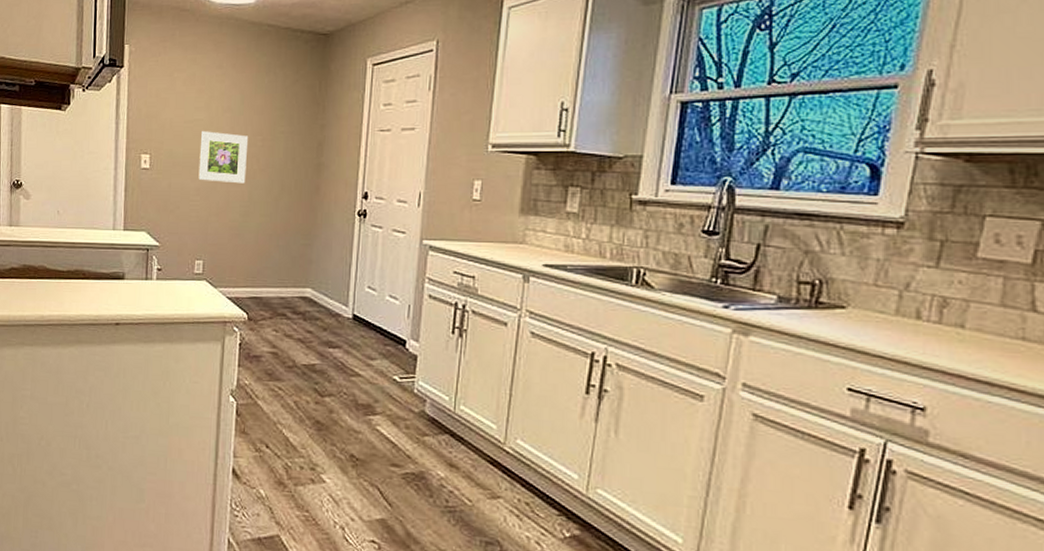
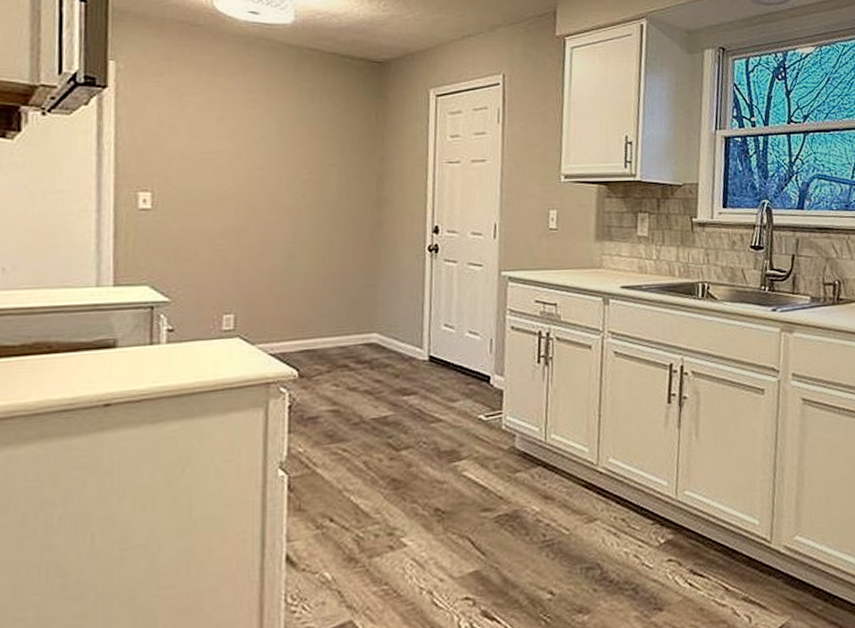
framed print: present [198,131,249,184] -> none [223,164,290,223]

